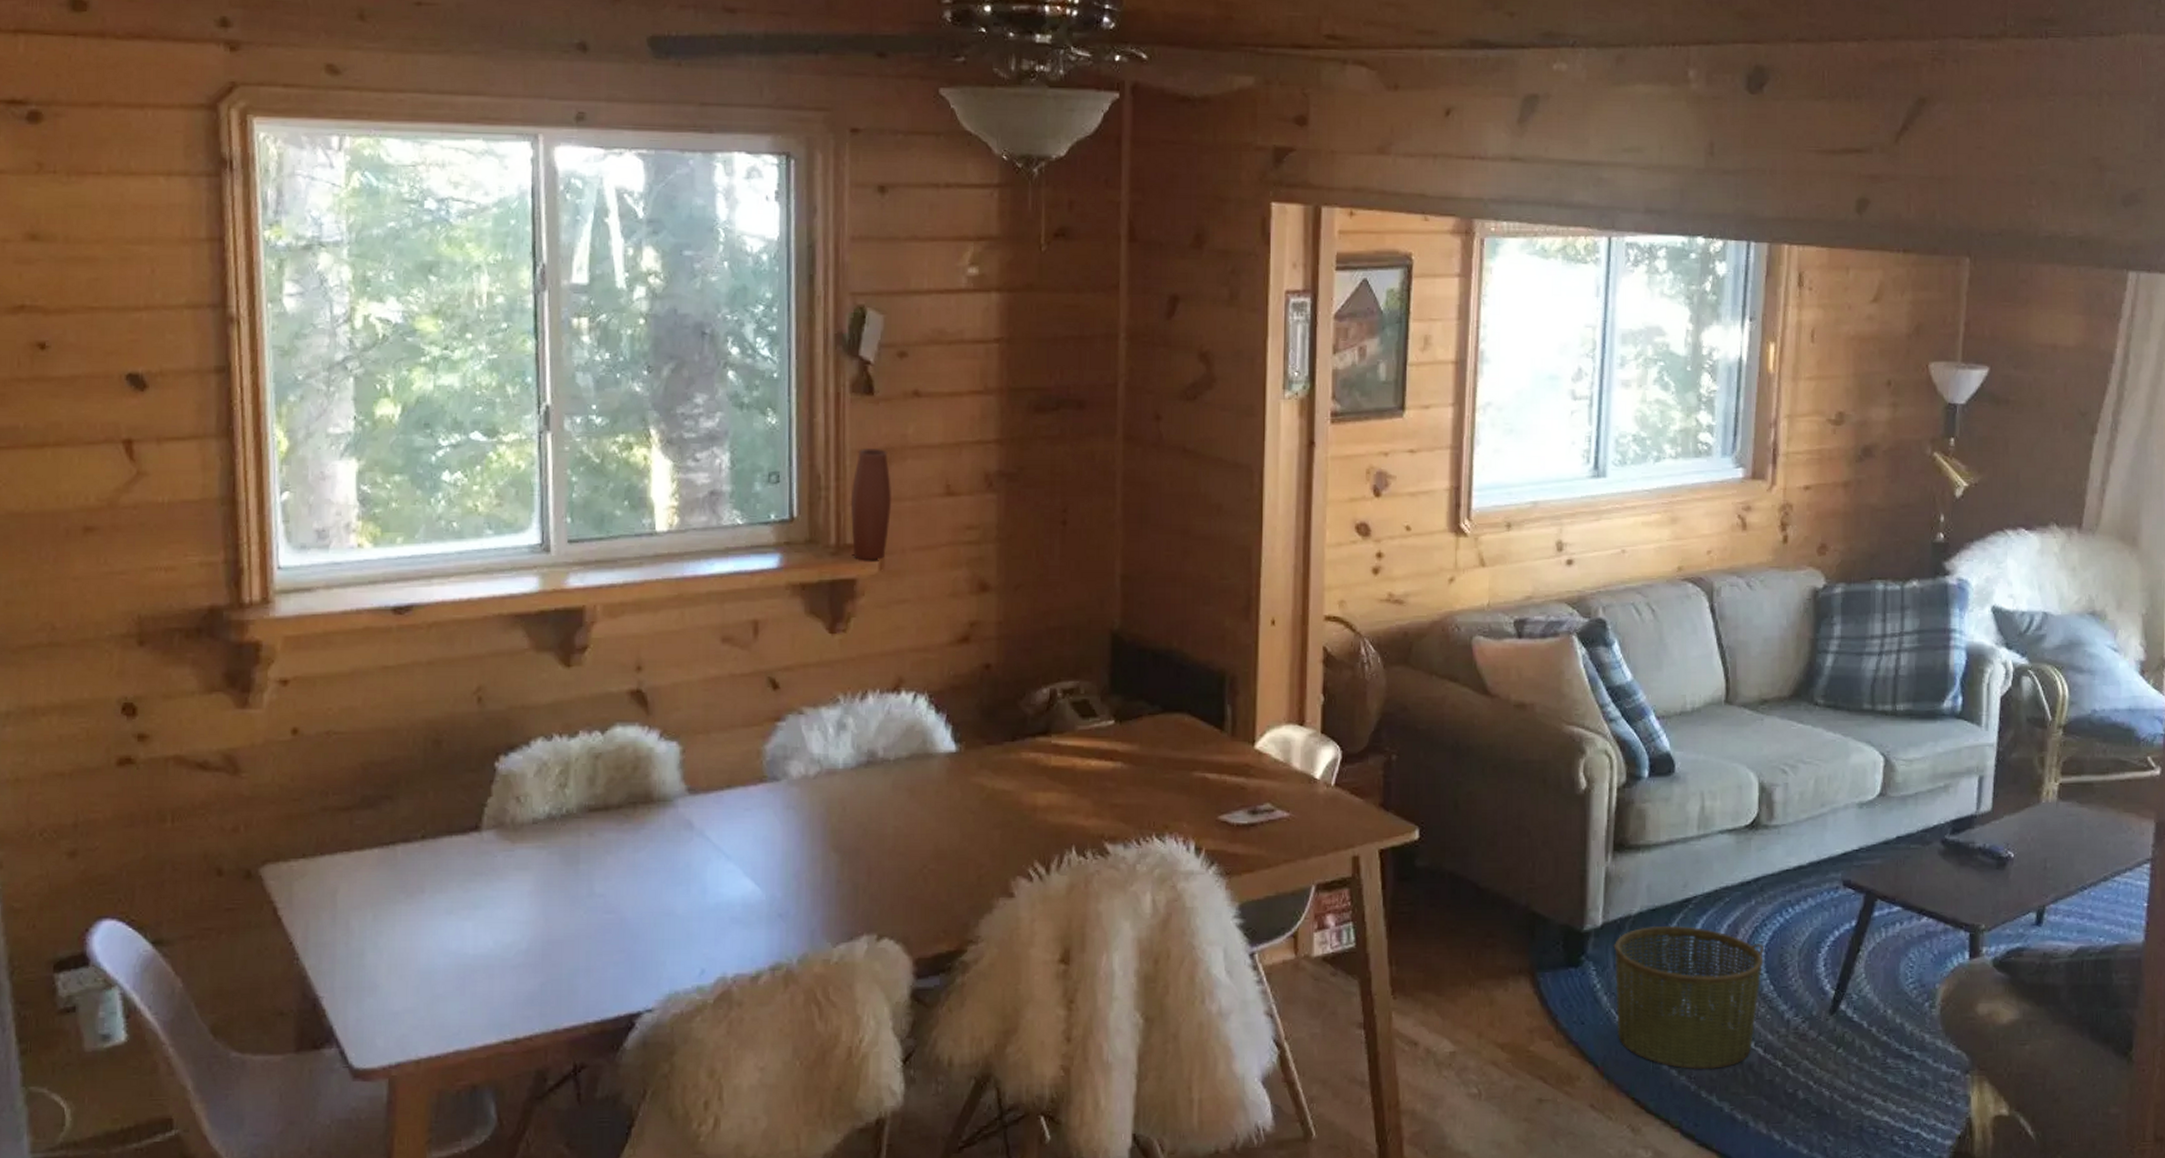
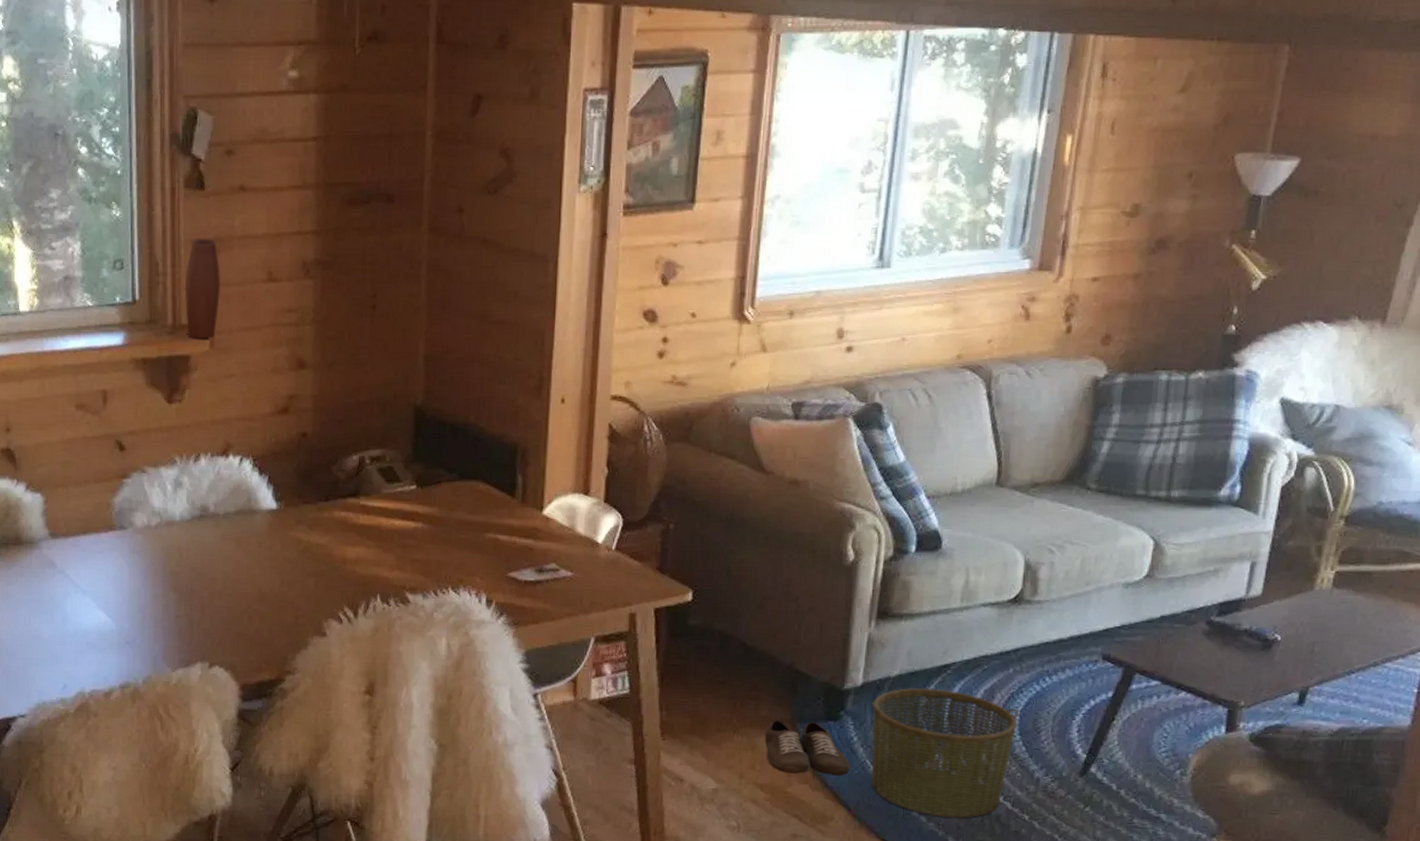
shoe: none [1503,968,1595,1029] -> present [764,719,851,776]

